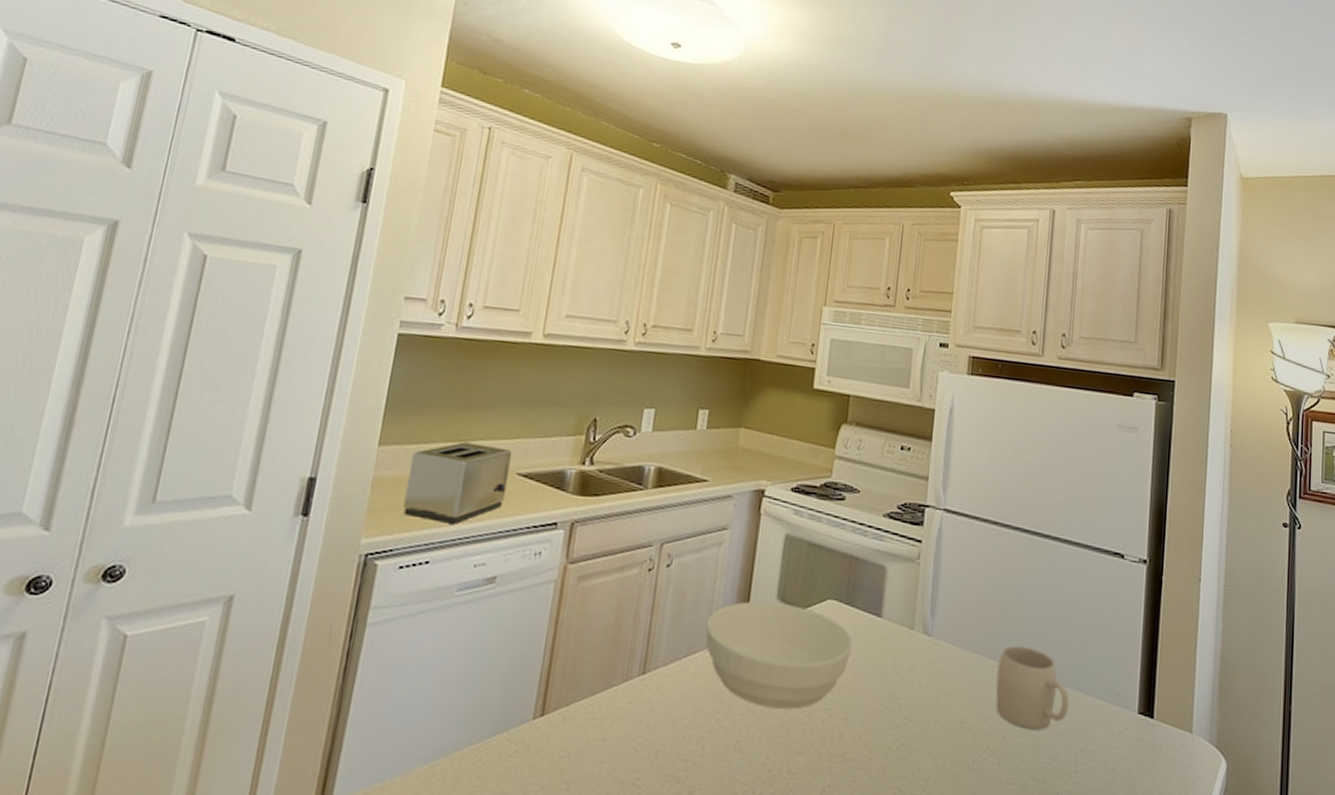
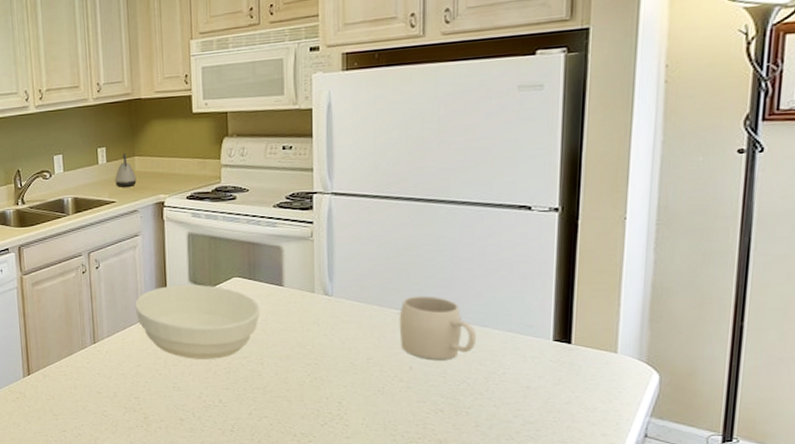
kettle: none [711,420,738,465] -> present [114,152,137,187]

